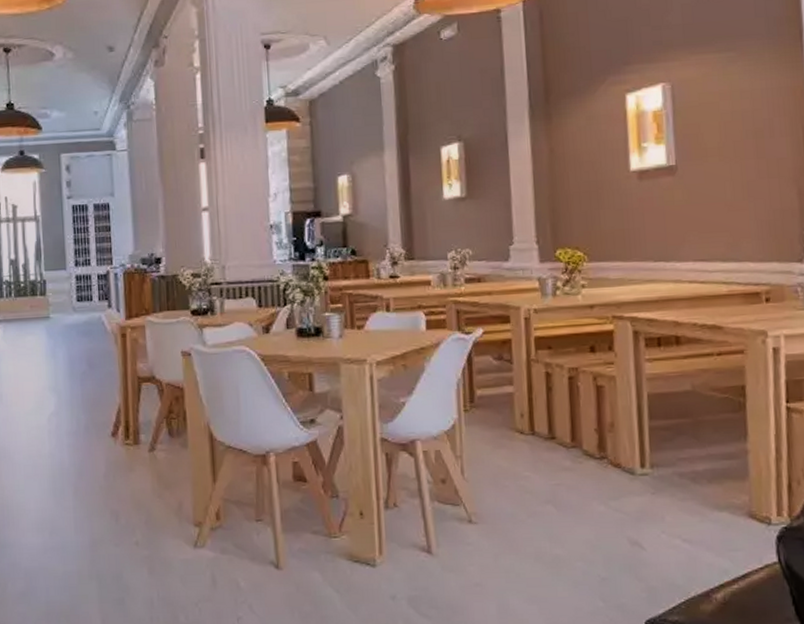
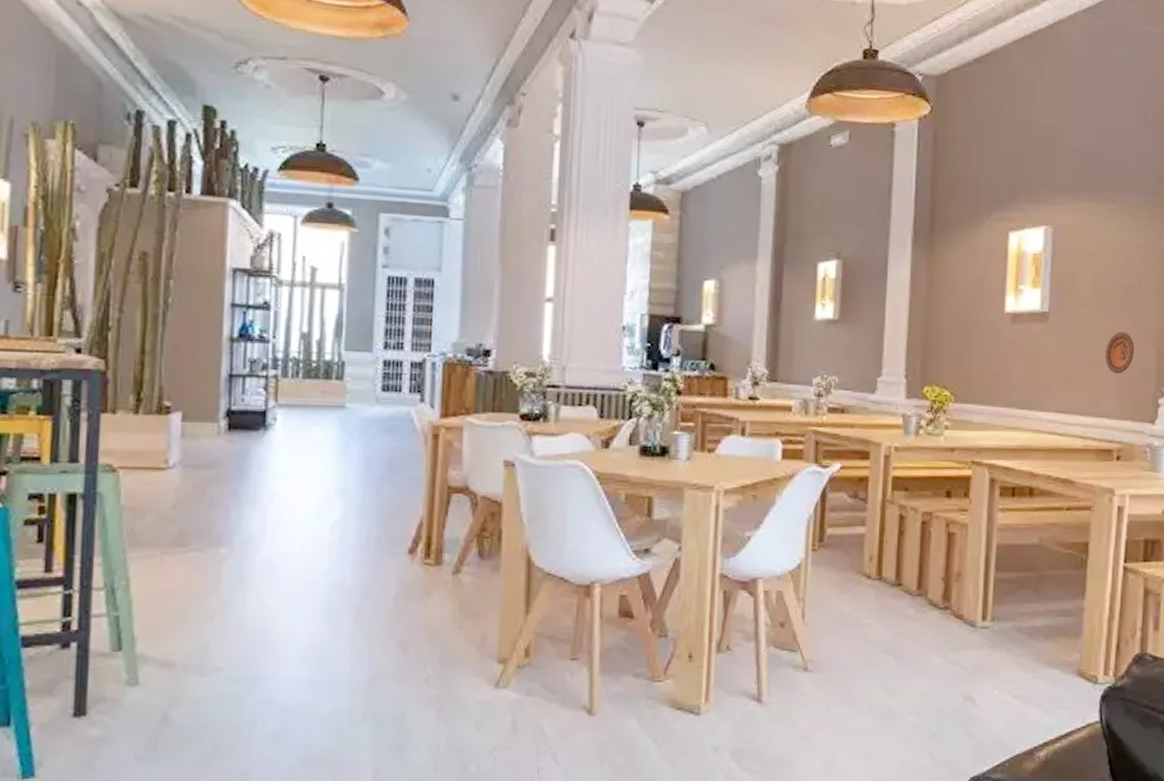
decorative plate: none [741,175,773,218] -> present [1105,332,1135,374]

